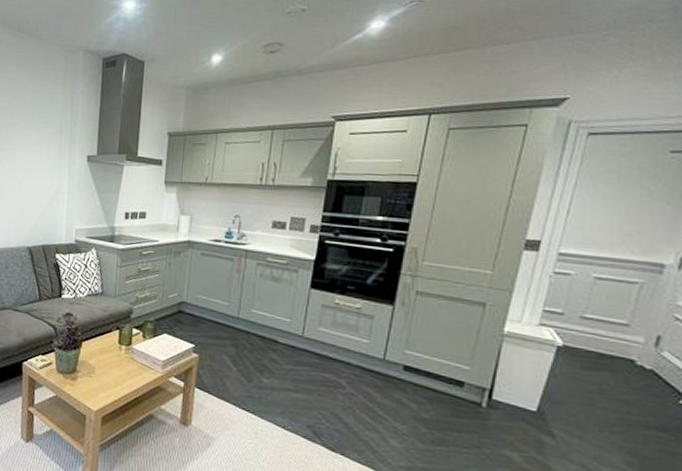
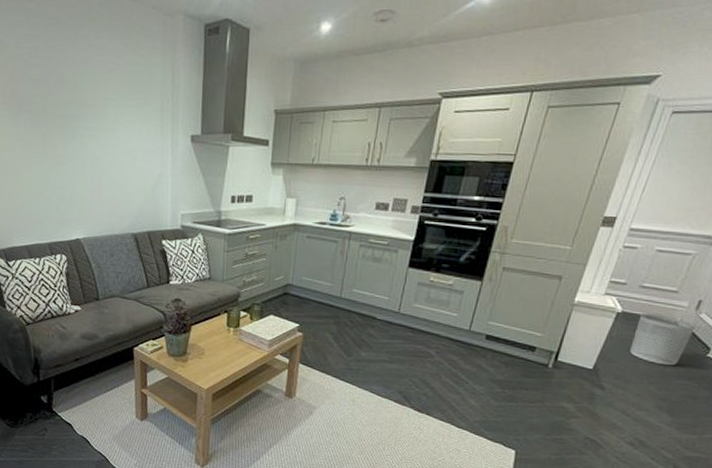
waste bin: none [580,349,658,413] -> present [630,314,696,366]

